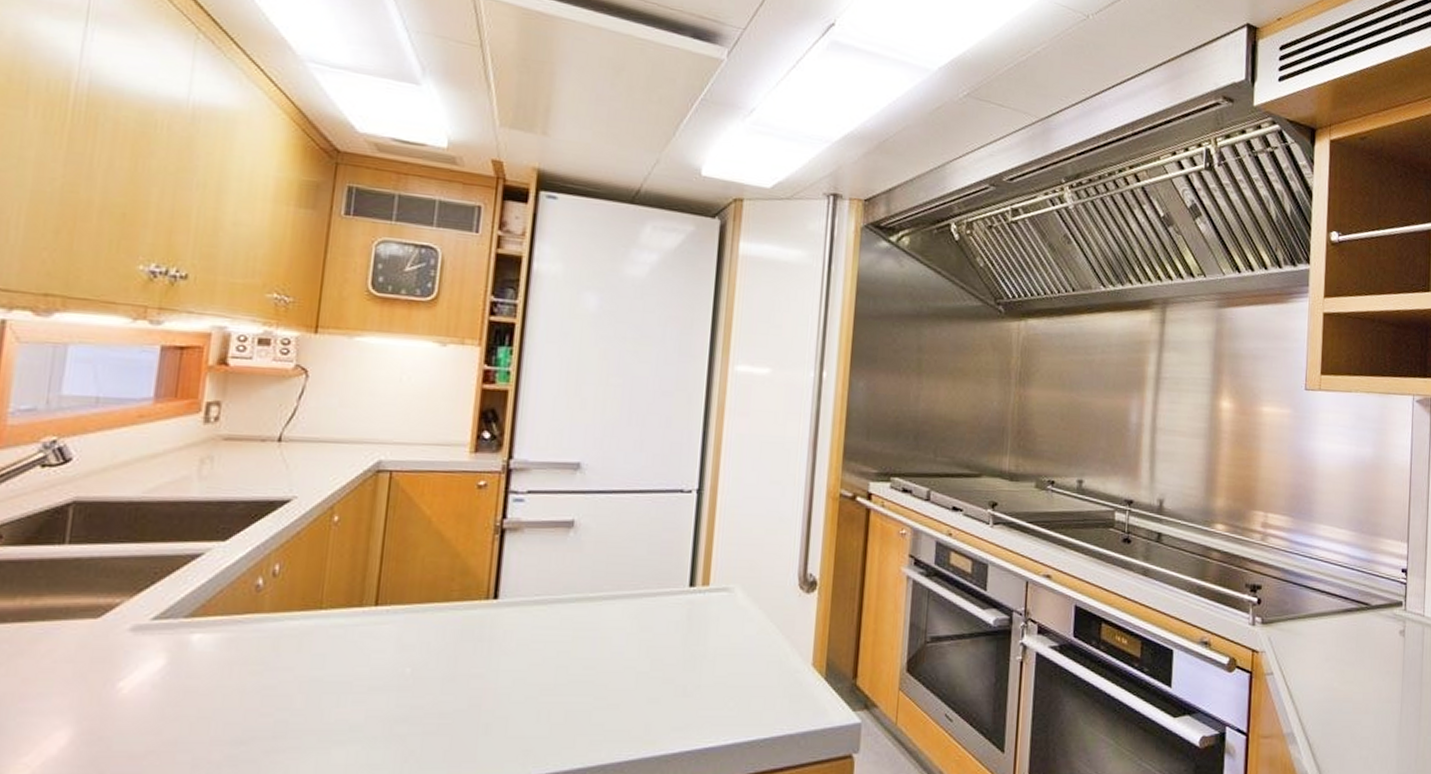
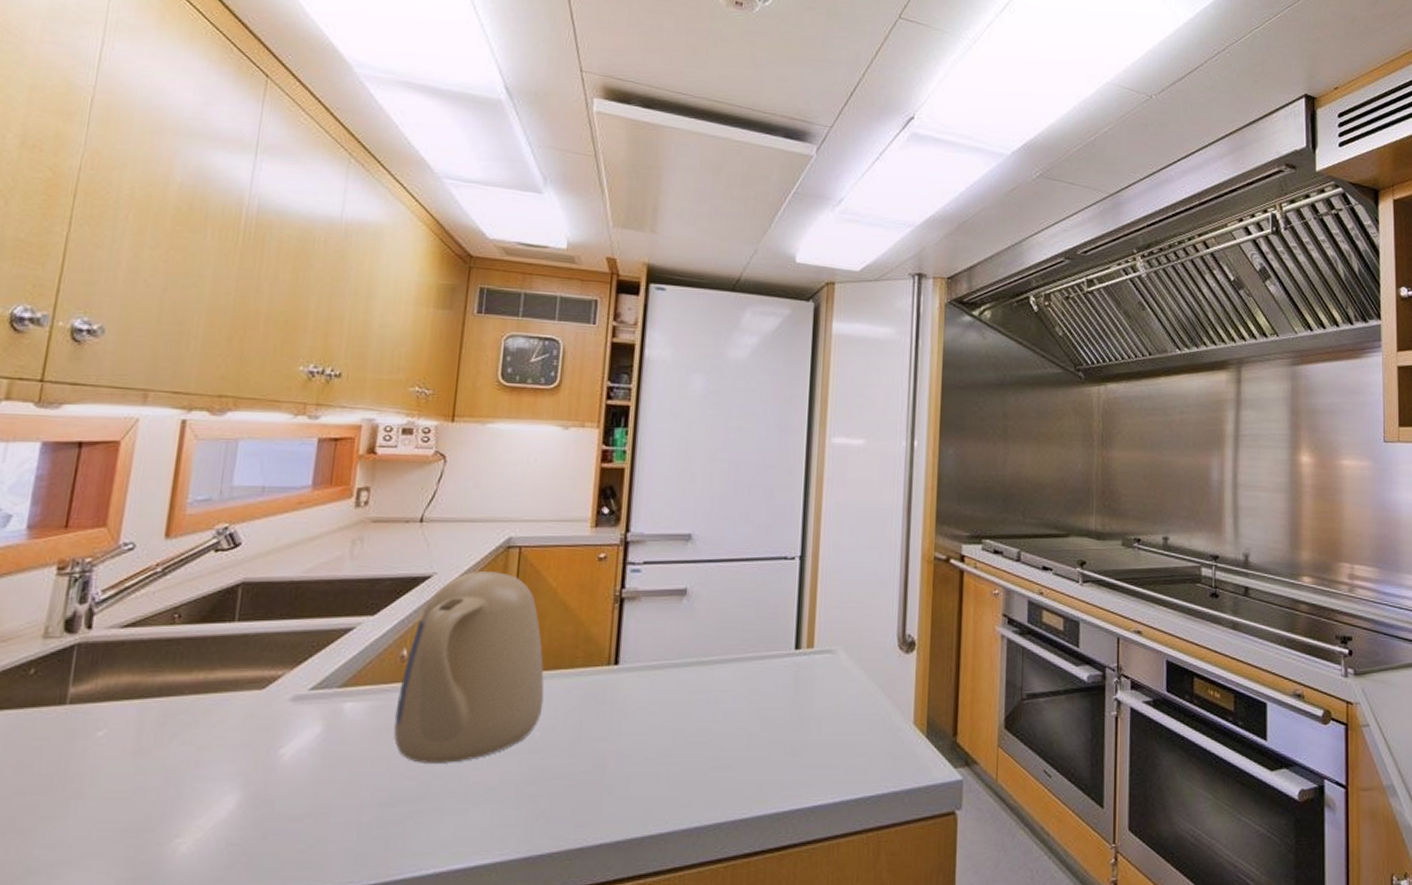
kettle: none [247,496,416,700] -> present [393,571,545,763]

